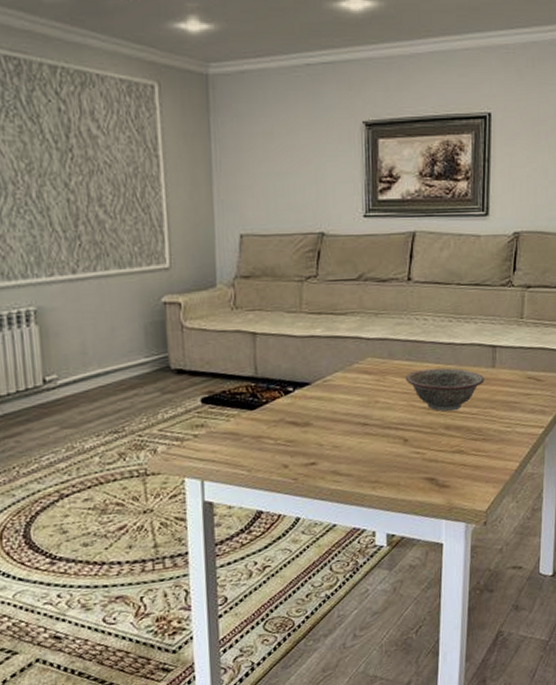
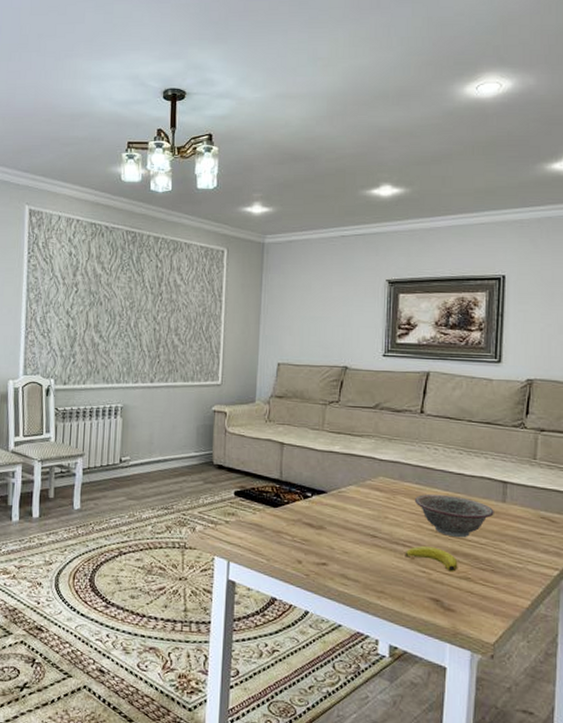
banana: none [398,425,451,448] -> present [405,545,458,572]

